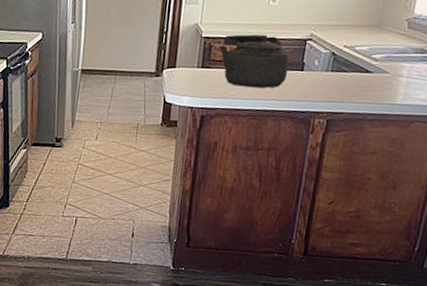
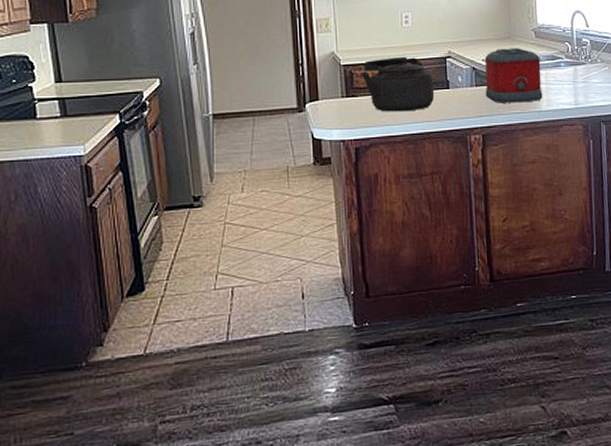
toaster: none [339,36,408,94] -> present [484,48,543,103]

